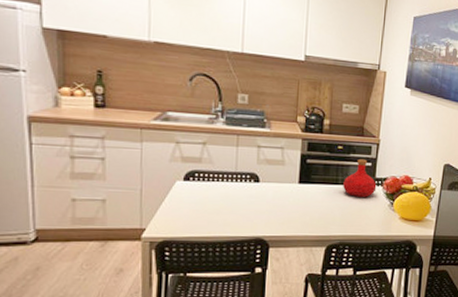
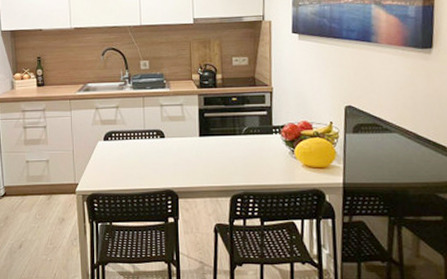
bottle: present [343,159,377,197] -> none [241,108,275,146]

